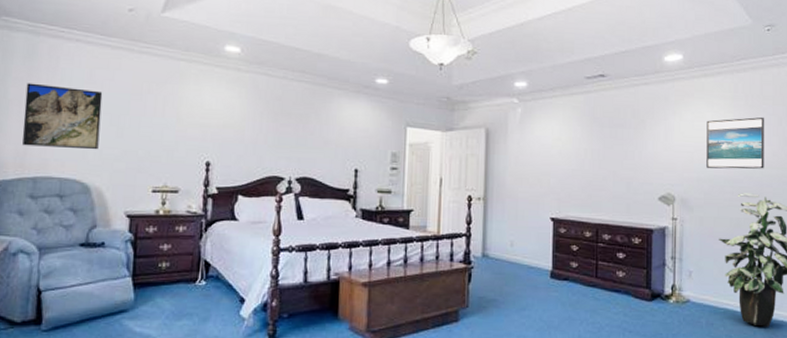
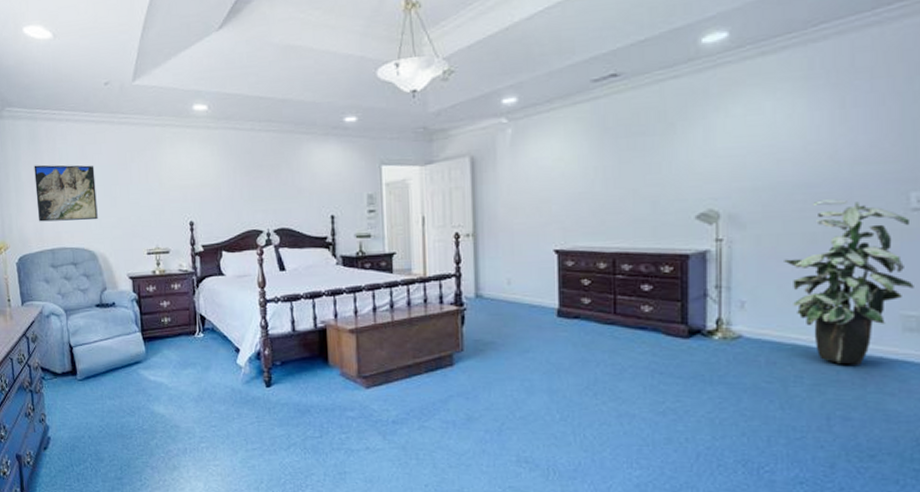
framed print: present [706,116,764,169] -> none [765,96,856,173]

